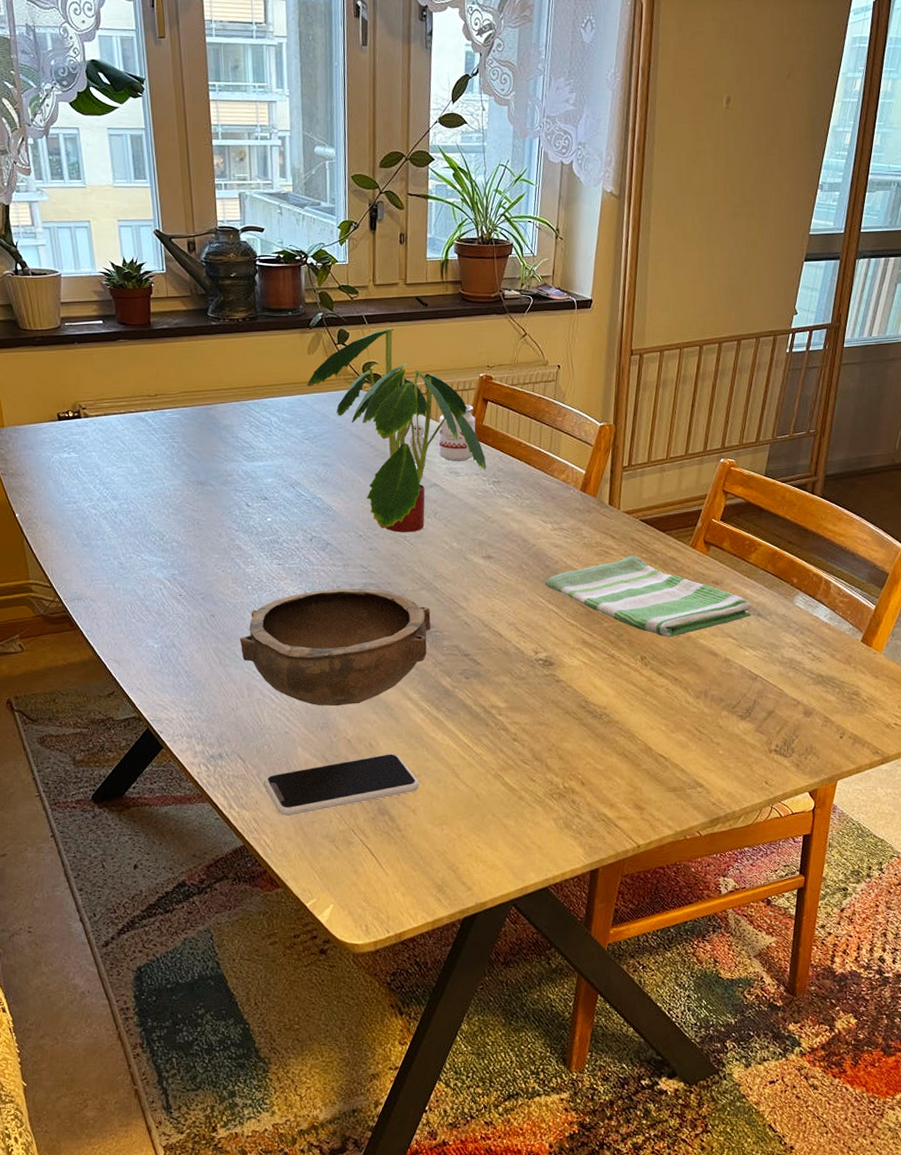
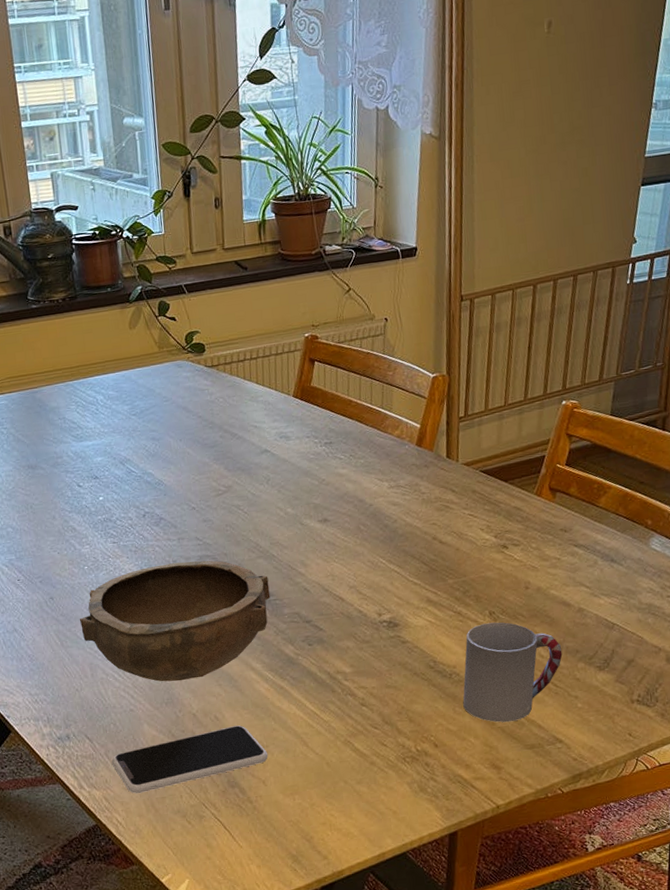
plant: present [307,328,487,533] -> none [130,295,318,502]
candle: present [409,404,476,462] -> none [237,366,304,428]
dish towel: present [544,555,751,638] -> none [384,508,604,591]
cup: none [611,667,708,765] -> present [463,622,563,723]

